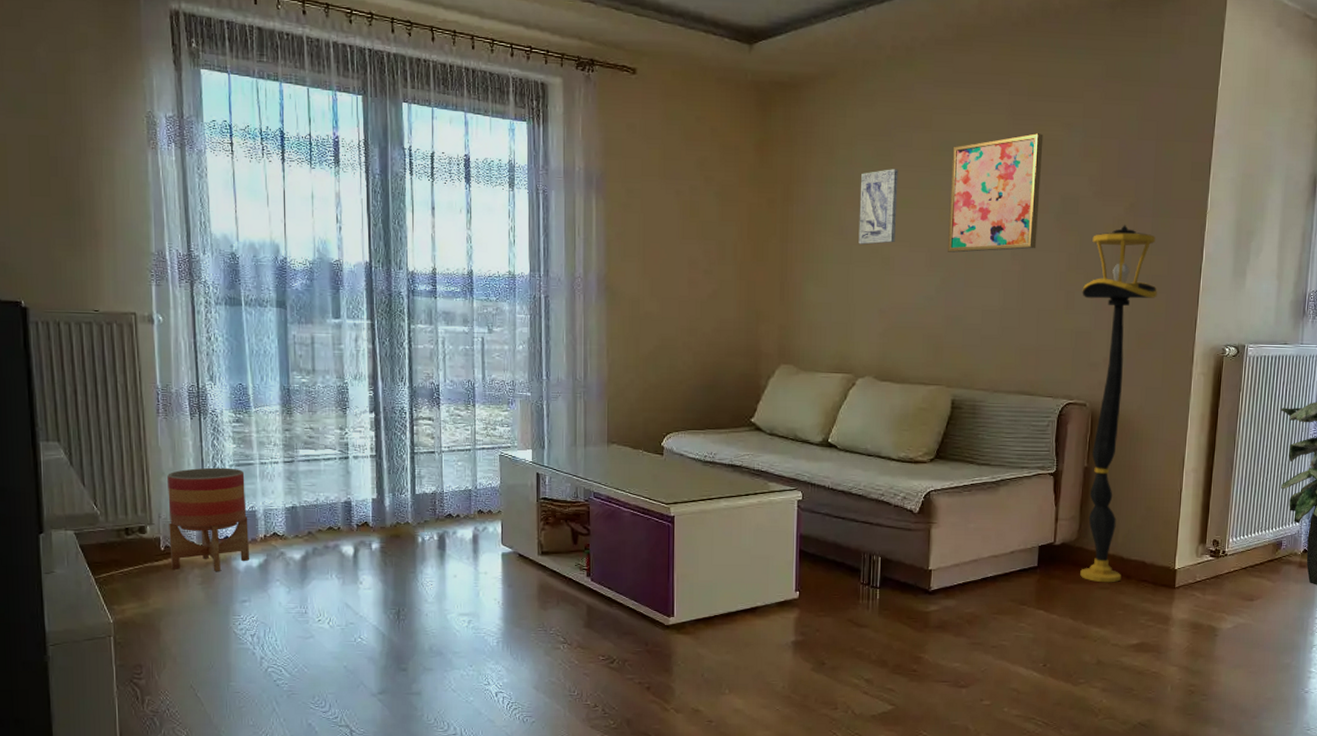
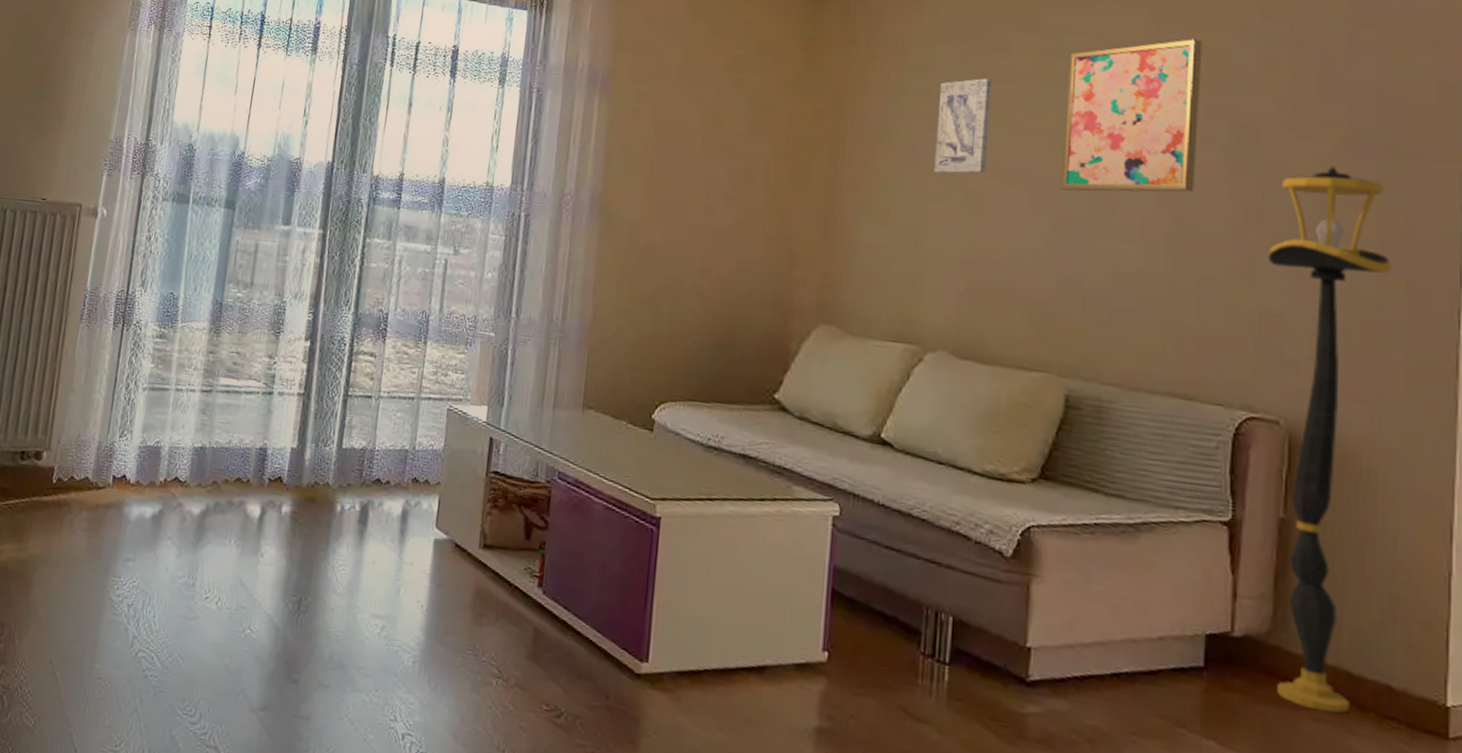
planter: present [167,467,250,572] -> none [59,388,157,519]

